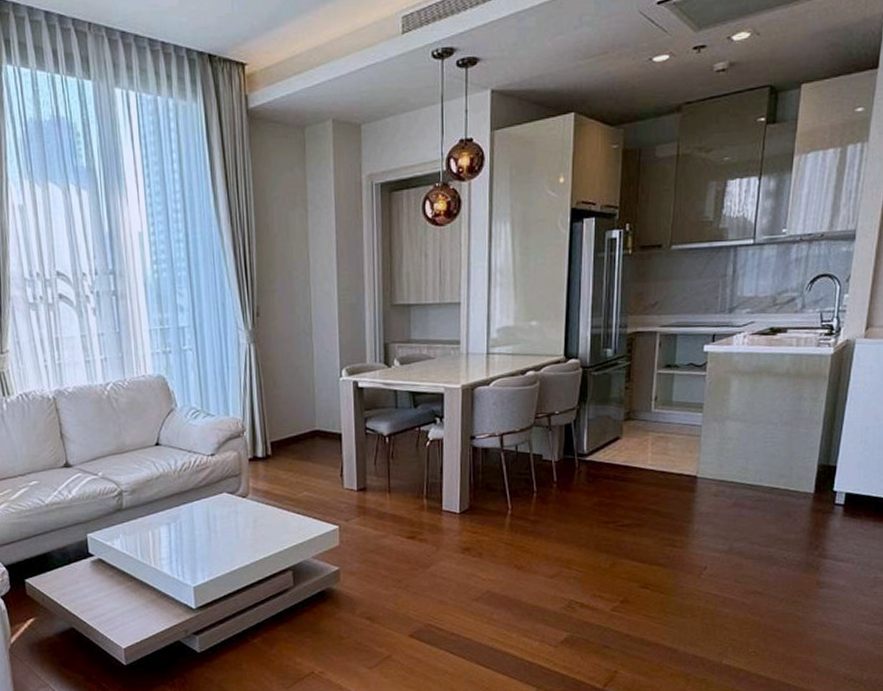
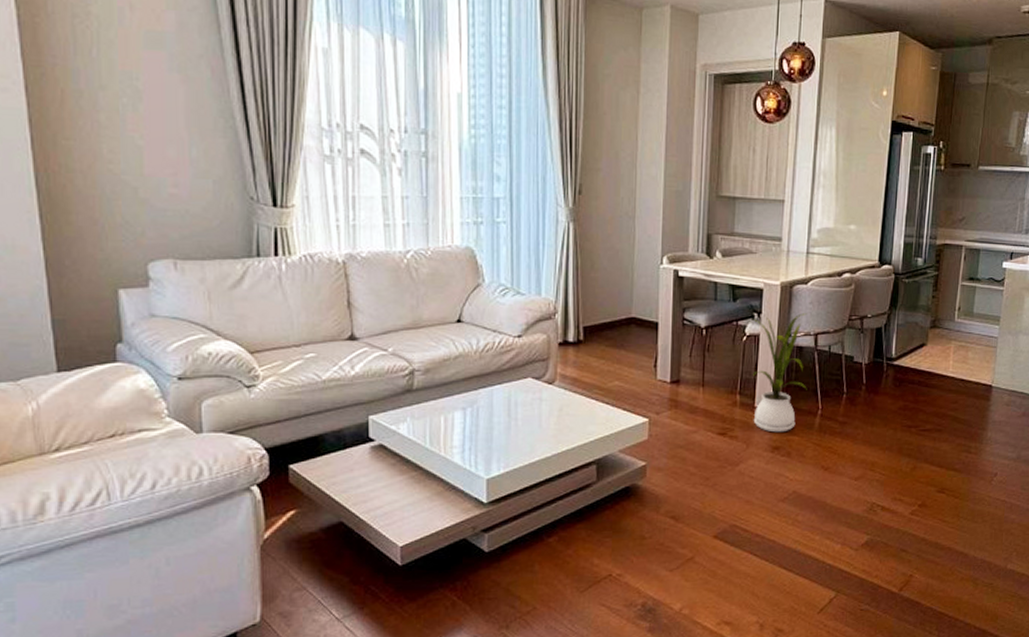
house plant: none [434,414,495,534] -> present [751,313,808,433]

